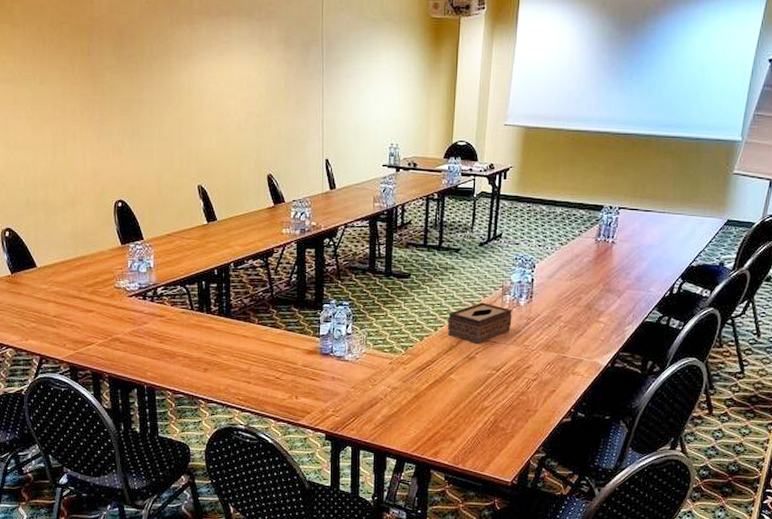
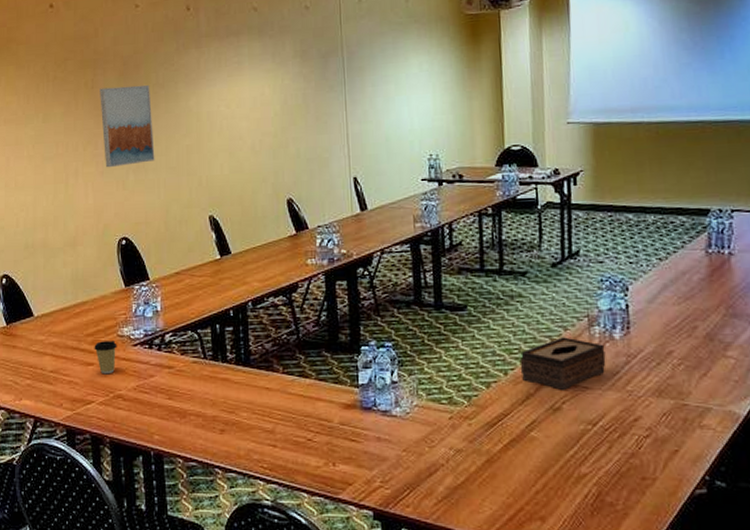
coffee cup: none [93,291,115,321] -> present [94,341,117,375]
wall art: none [96,55,149,134] -> present [100,85,155,168]

